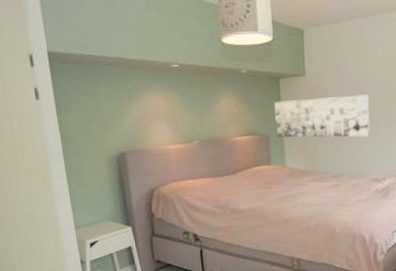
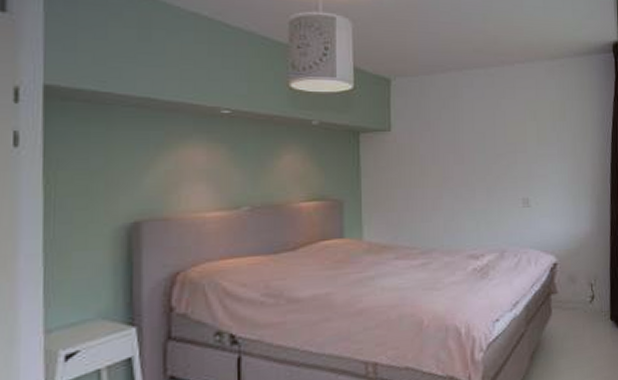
wall art: present [274,94,369,138] -> none [351,155,465,205]

